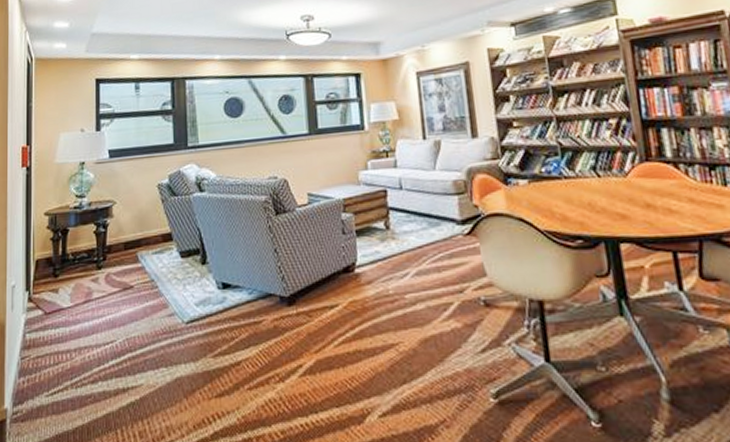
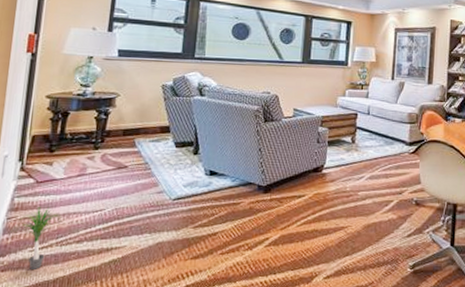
potted plant: none [26,342,78,418] -> present [11,207,66,269]

